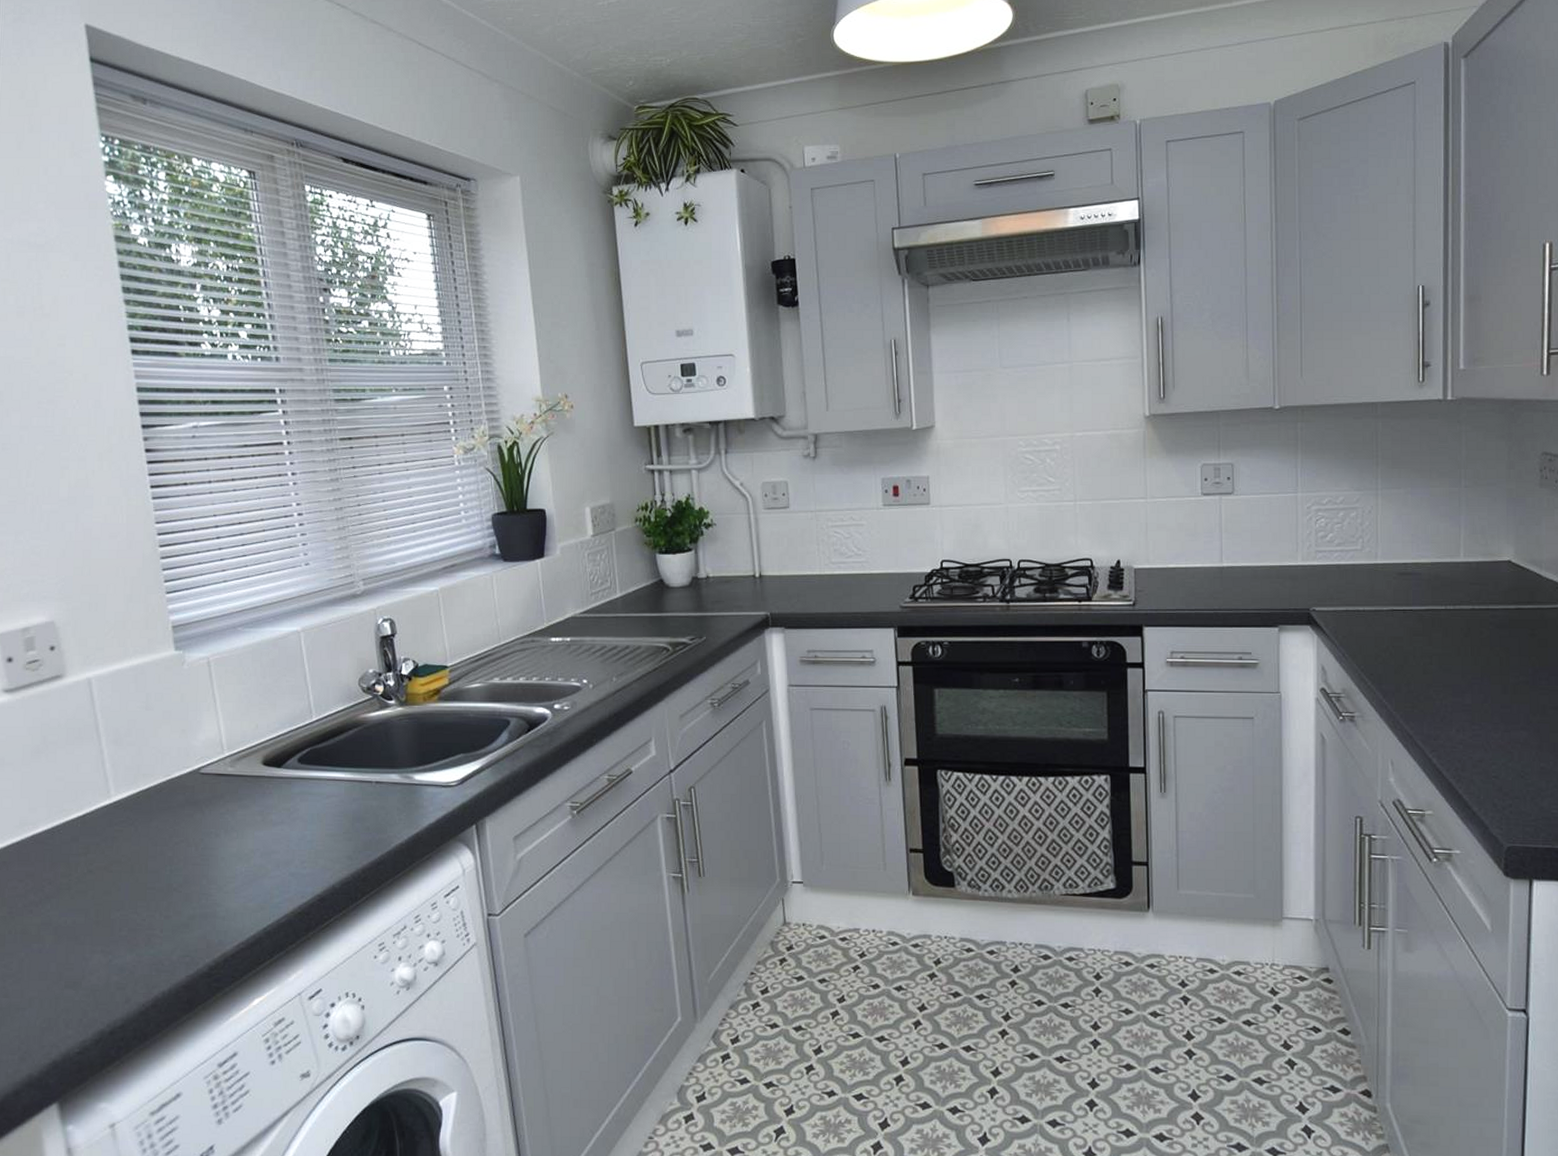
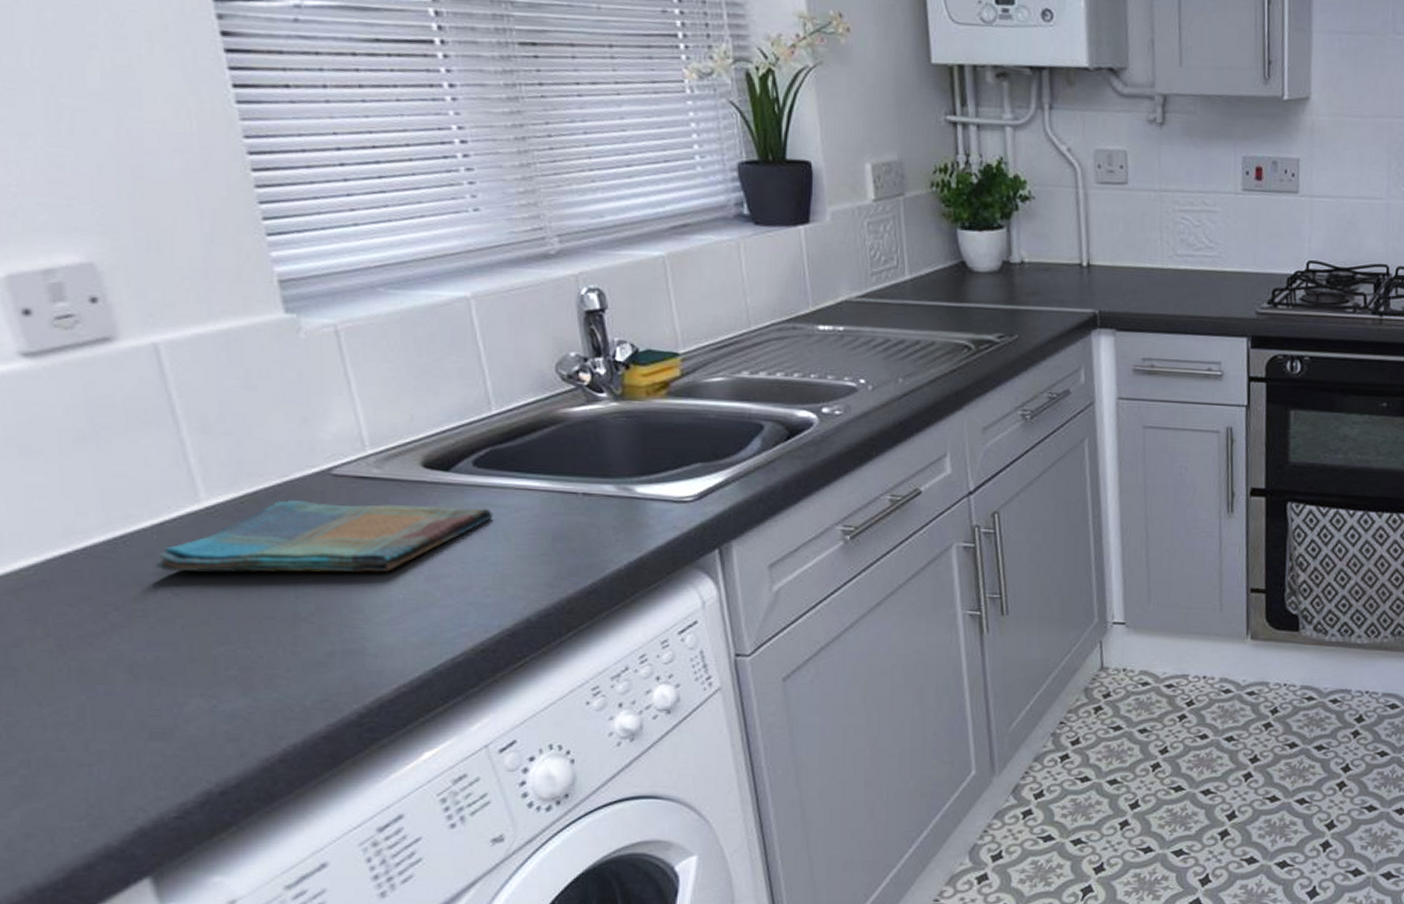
dish towel: none [78,794,311,853] -> present [155,499,493,573]

